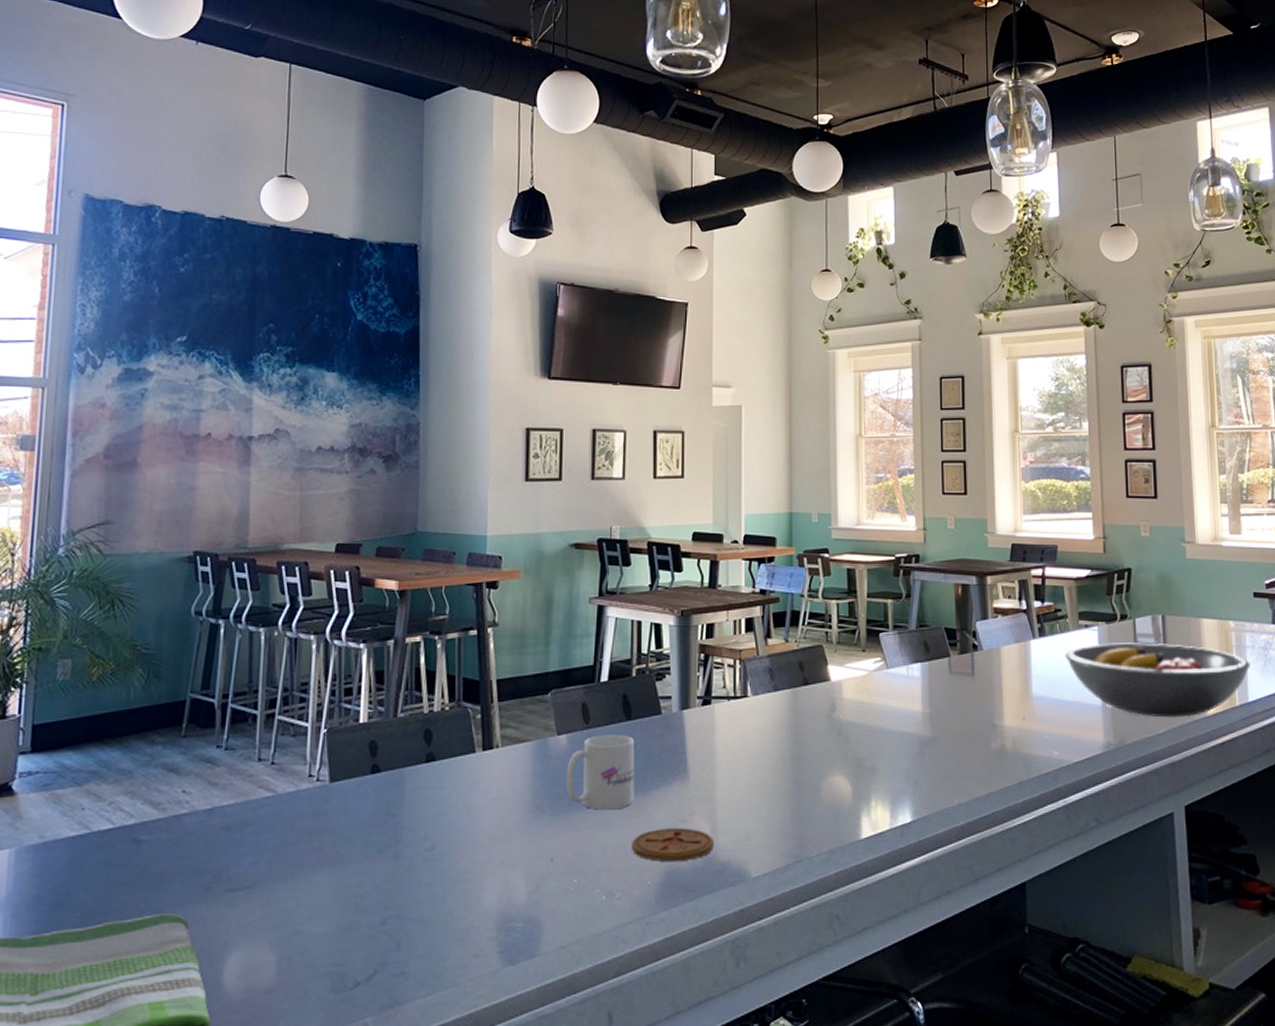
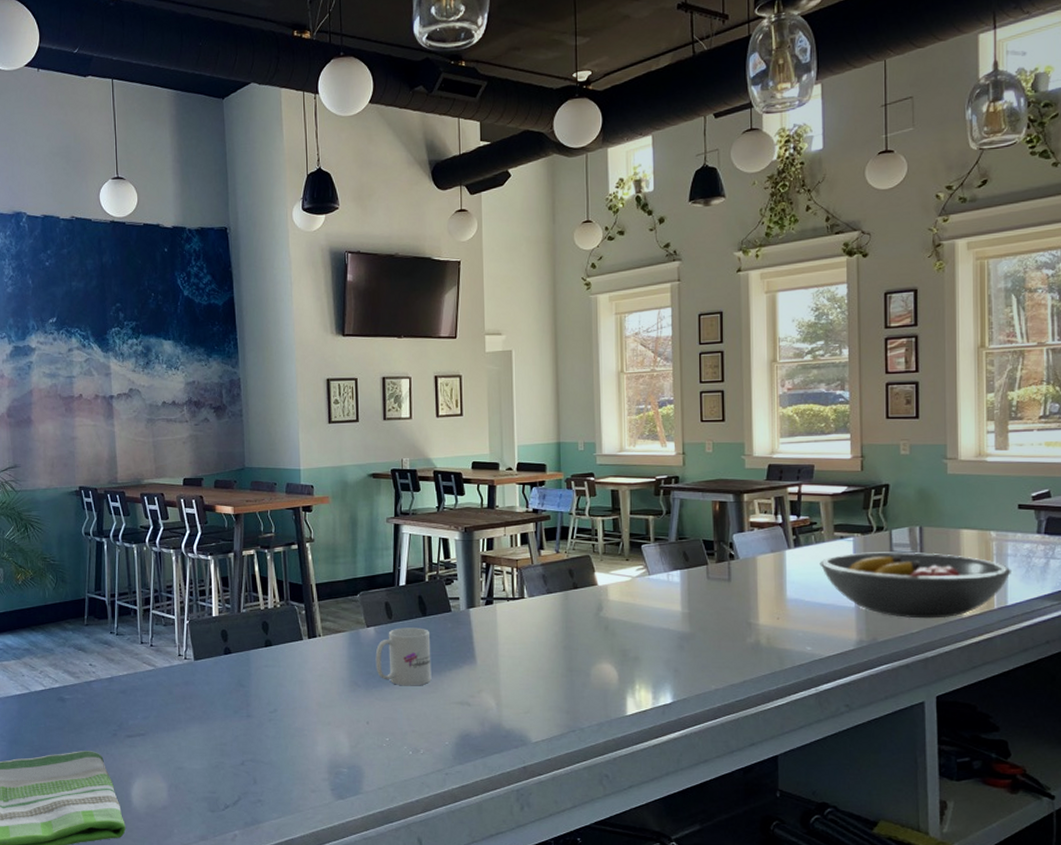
coaster: present [632,828,715,862] -> none [431,702,500,728]

